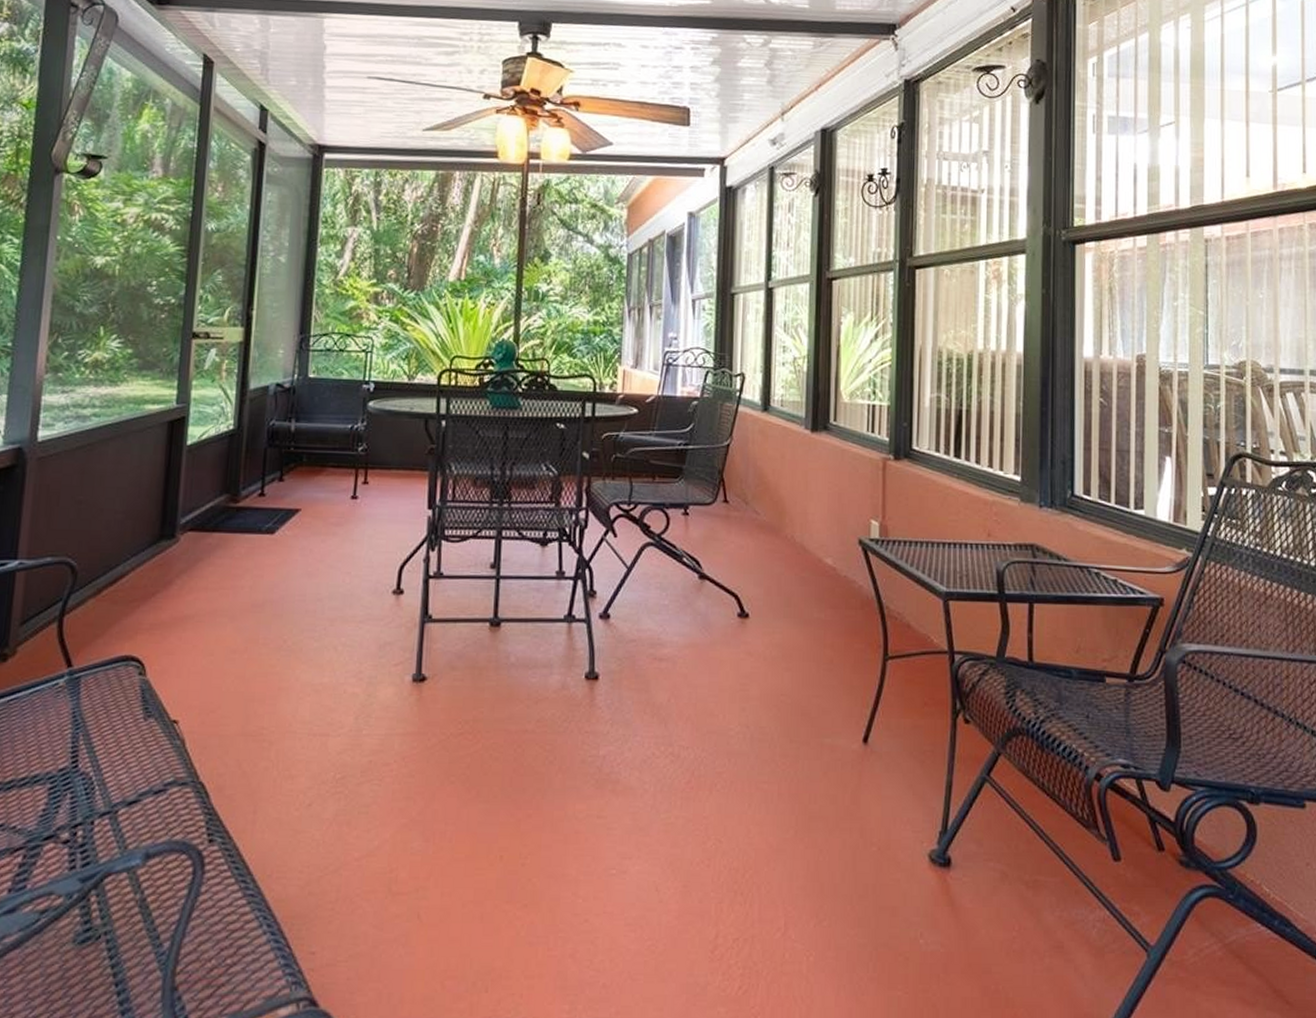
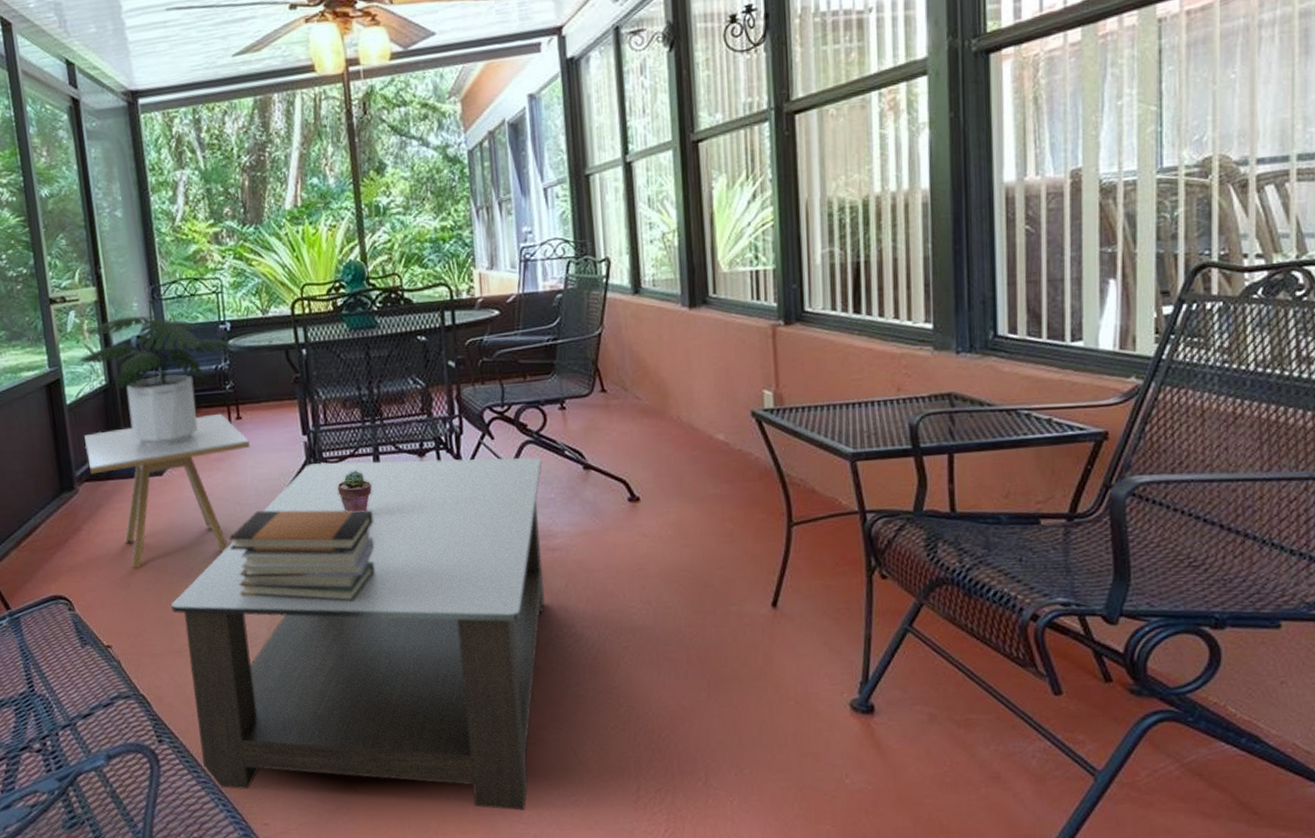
side table: none [196,475,372,635] -> present [84,413,250,569]
potted plant: none [208,362,381,503] -> present [77,315,241,447]
coffee table: none [254,540,659,954] -> present [171,457,545,811]
book stack: none [330,584,486,695] -> present [228,510,375,602]
potted succulent: none [454,551,490,598] -> present [337,469,373,512]

